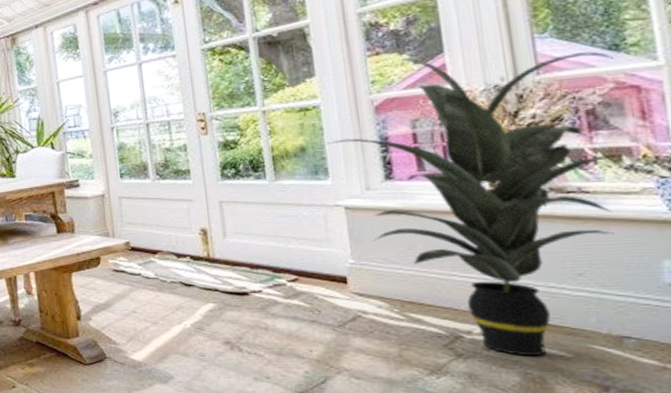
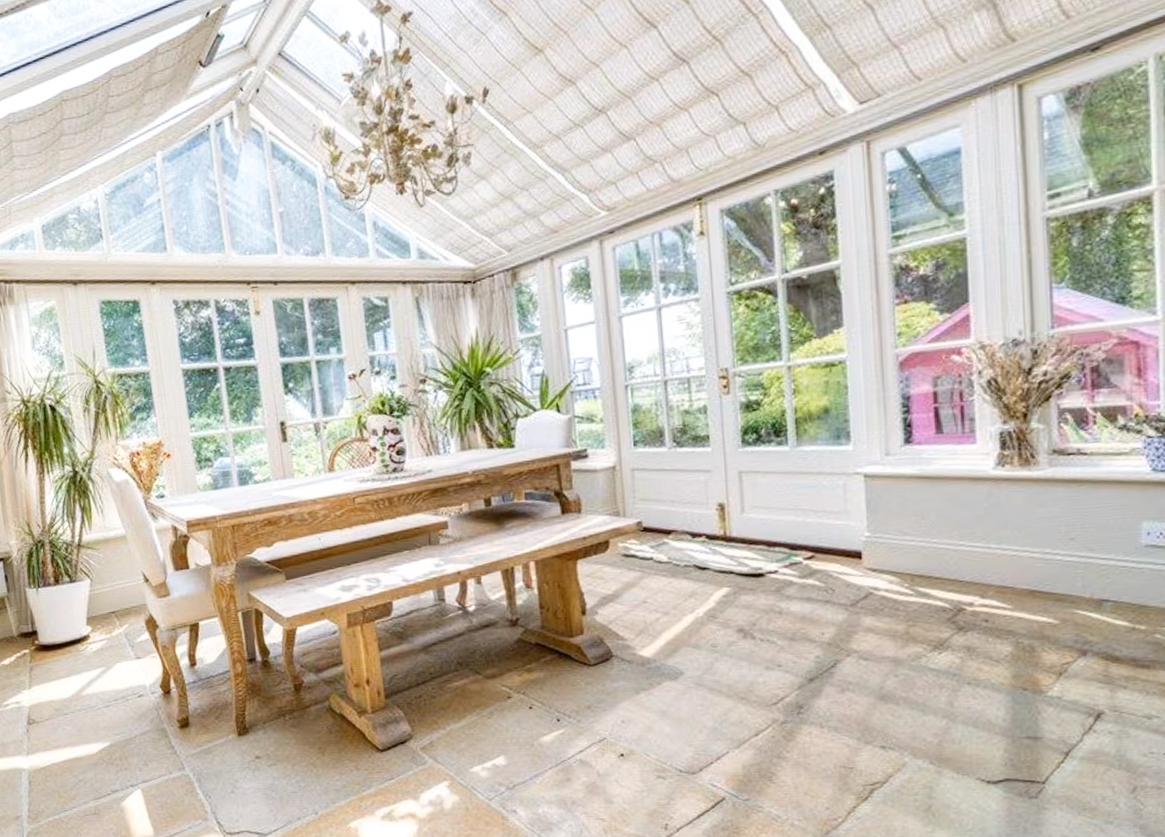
indoor plant: present [327,51,623,357] -> none [851,304,1119,626]

